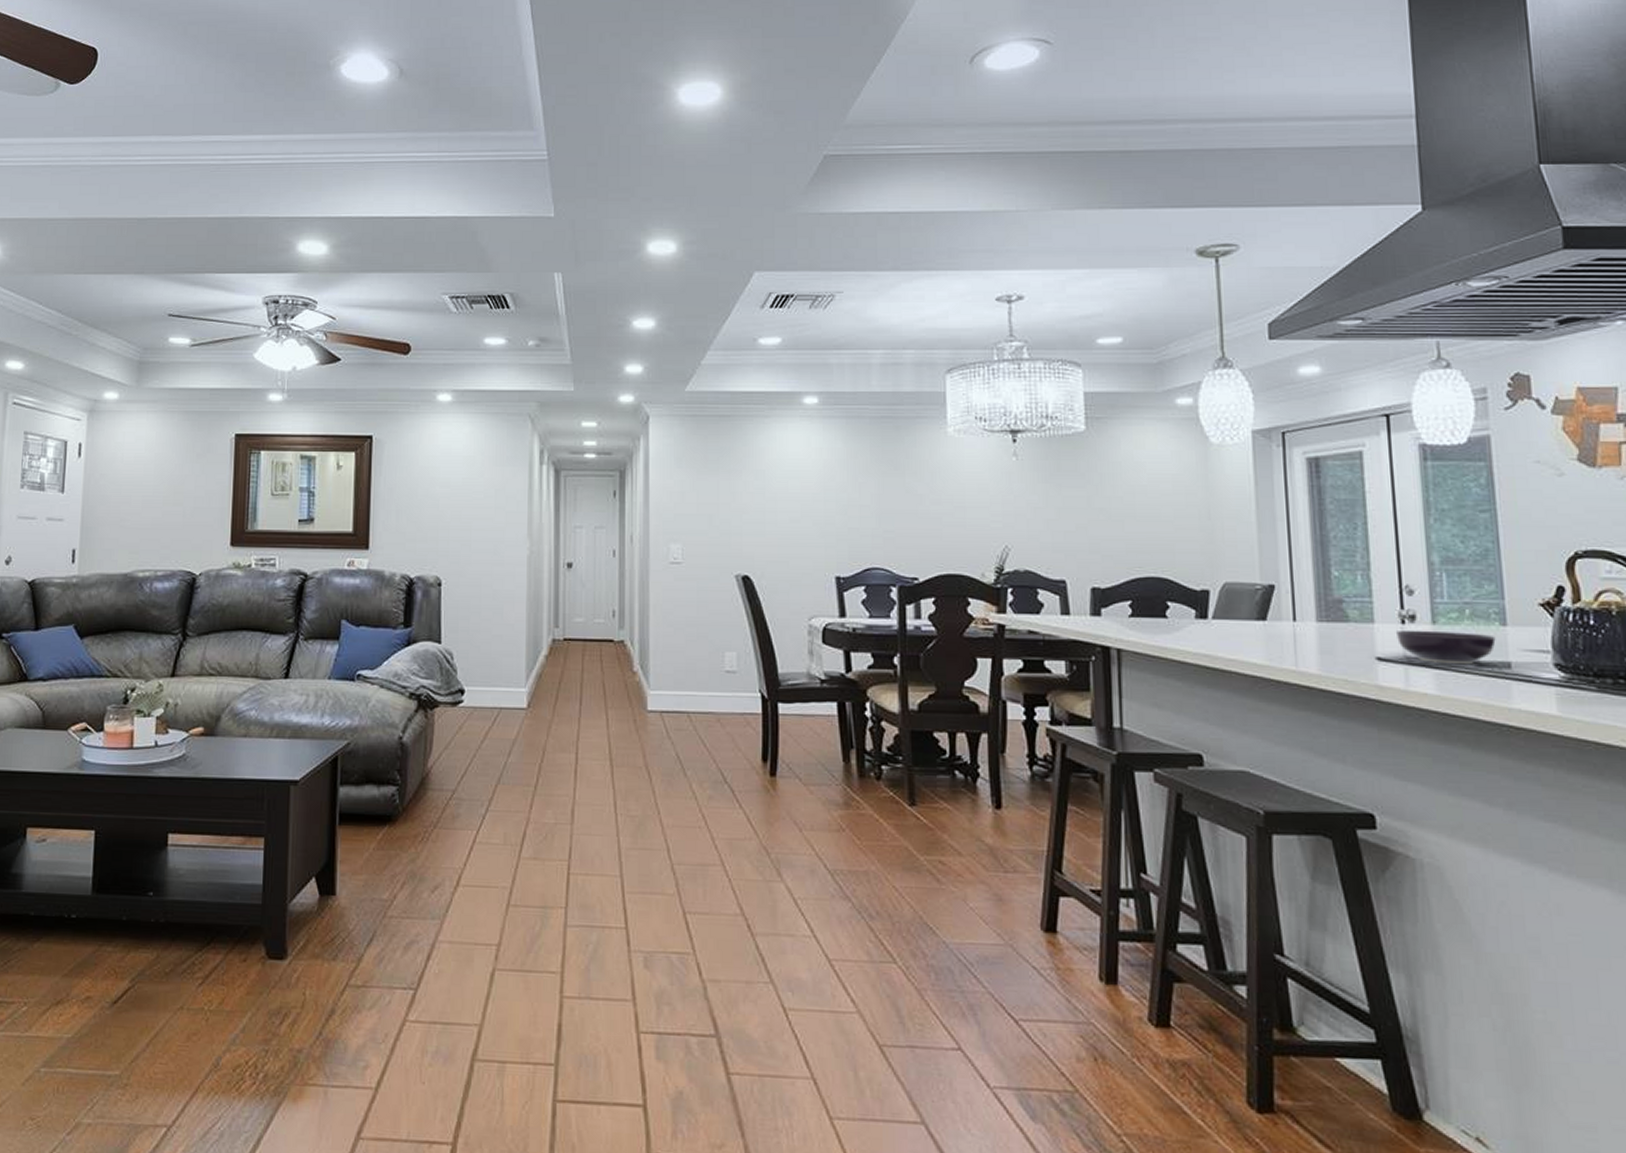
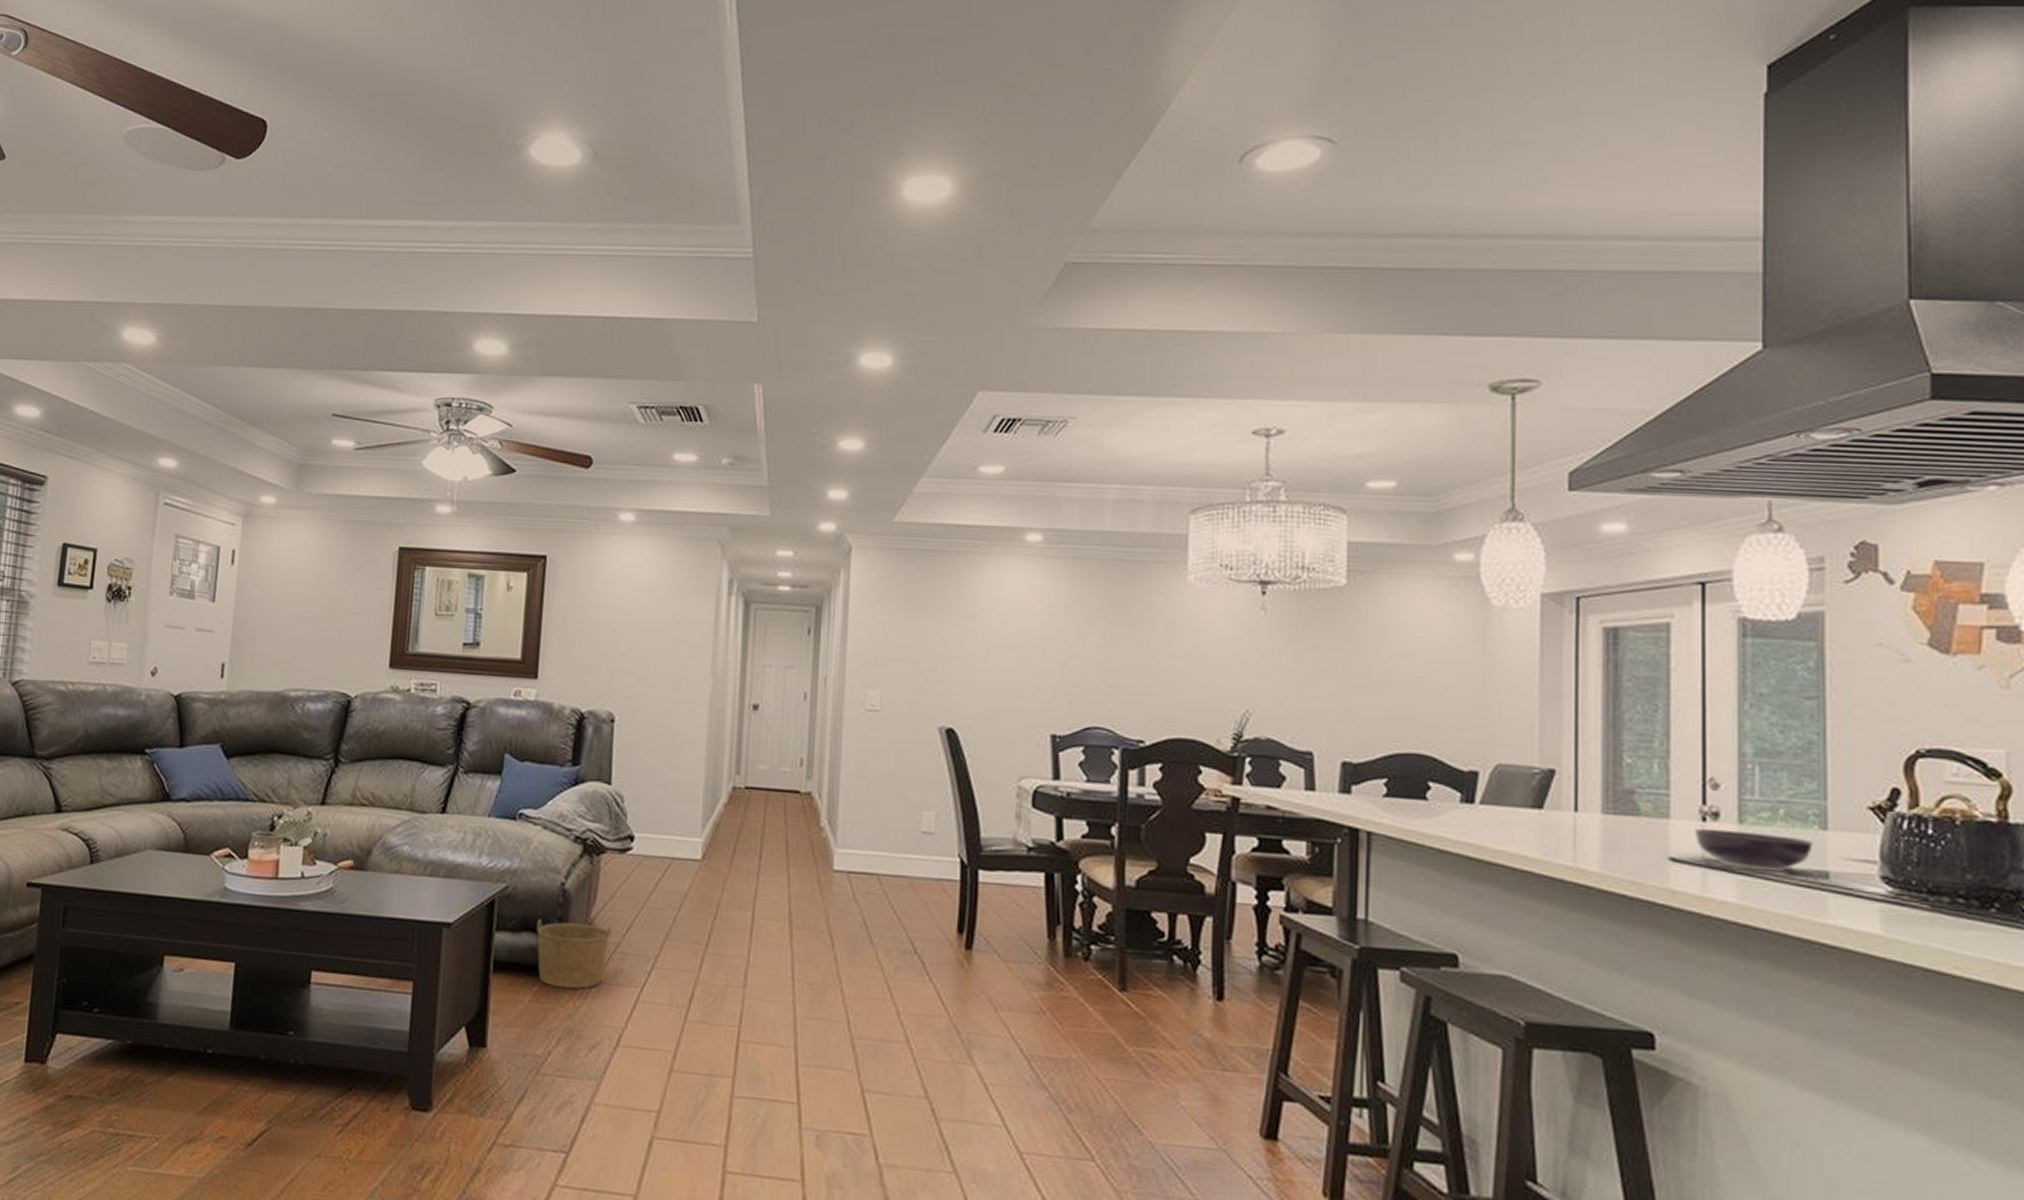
basket: none [378,771,447,836] -> present [537,919,611,989]

